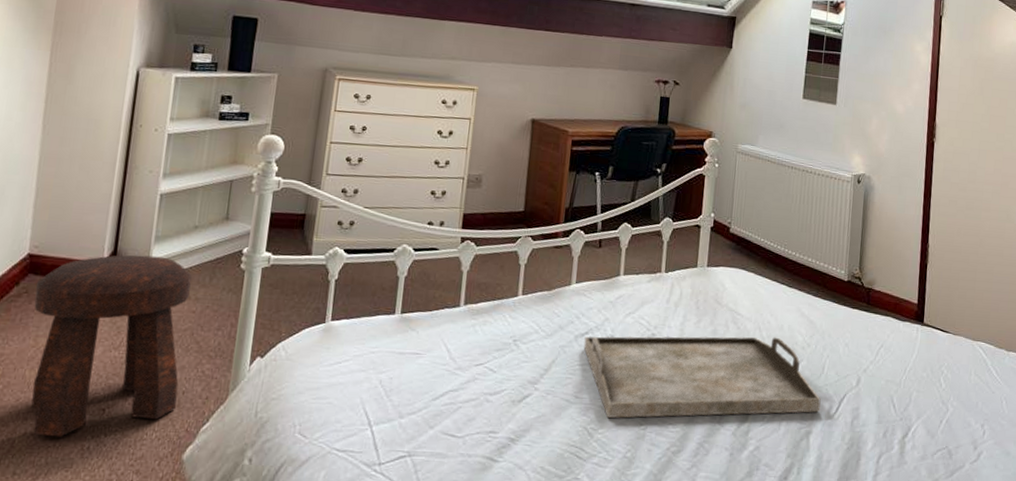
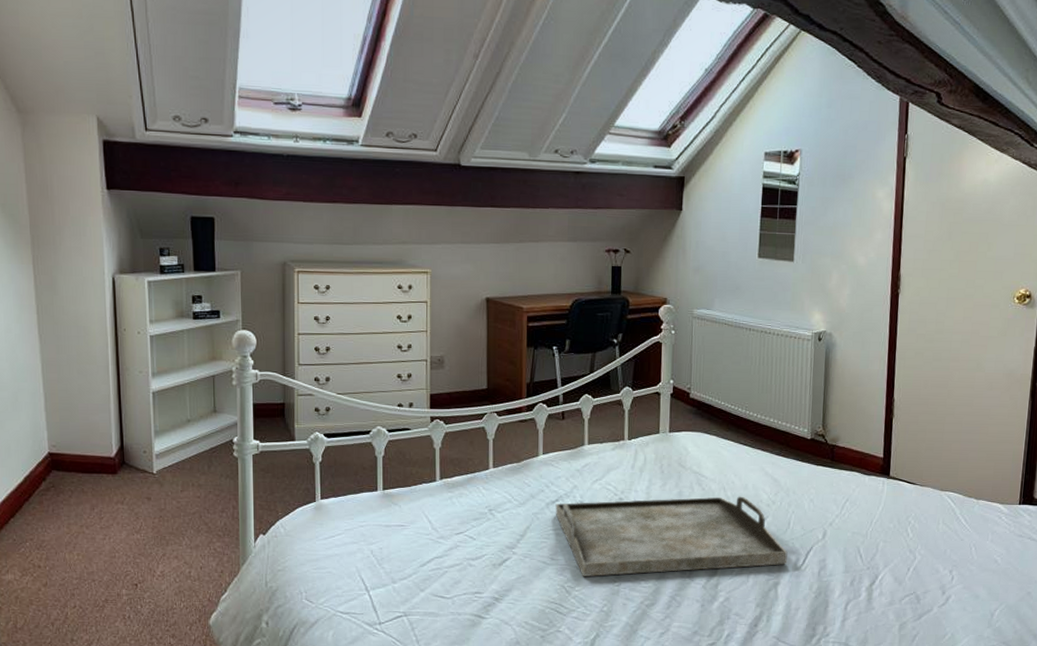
stool: present [31,255,192,437] -> none [61,449,196,609]

